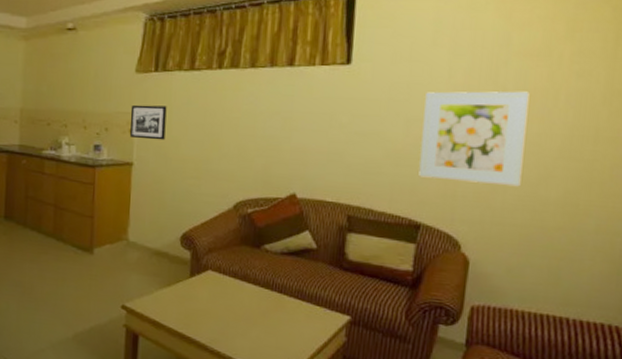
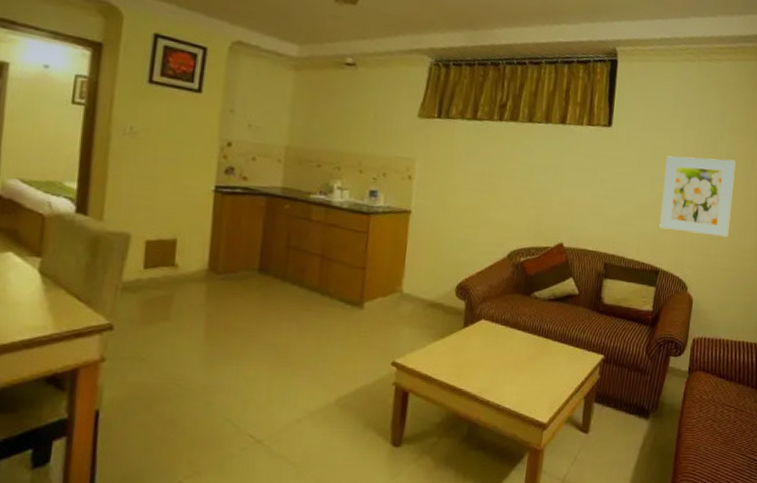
picture frame: present [130,104,167,140] -> none [409,150,448,189]

